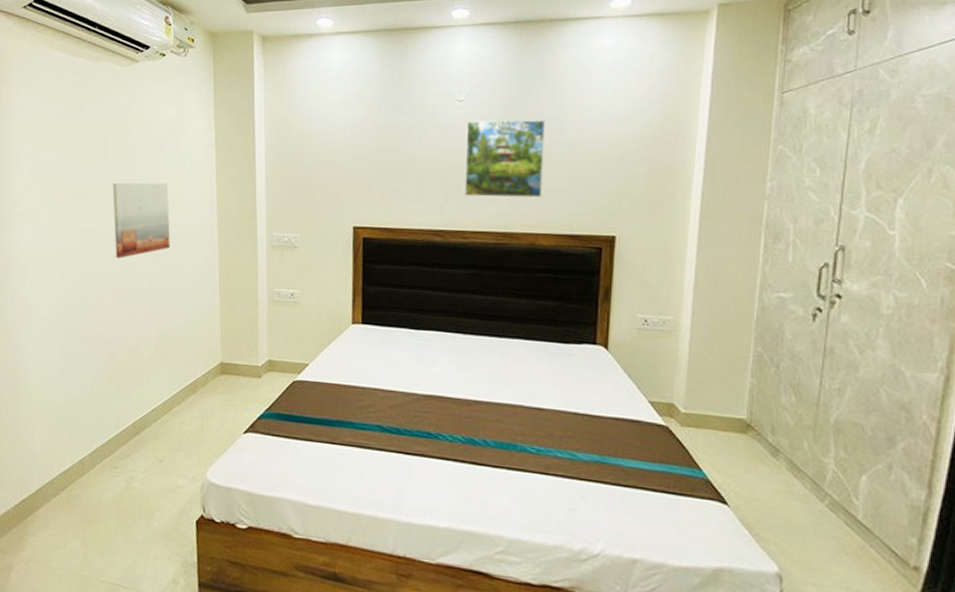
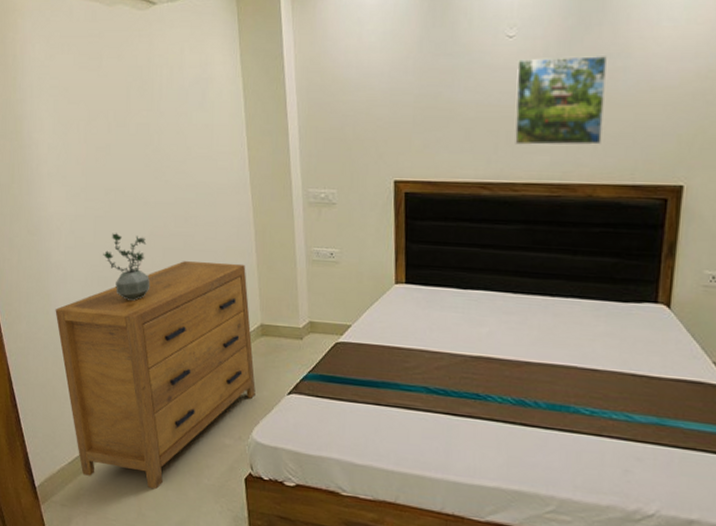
dresser: none [15,300,212,534] -> present [55,261,256,490]
potted plant: none [69,271,114,338] -> present [103,233,151,301]
wall art: present [112,182,170,258] -> none [138,137,202,219]

